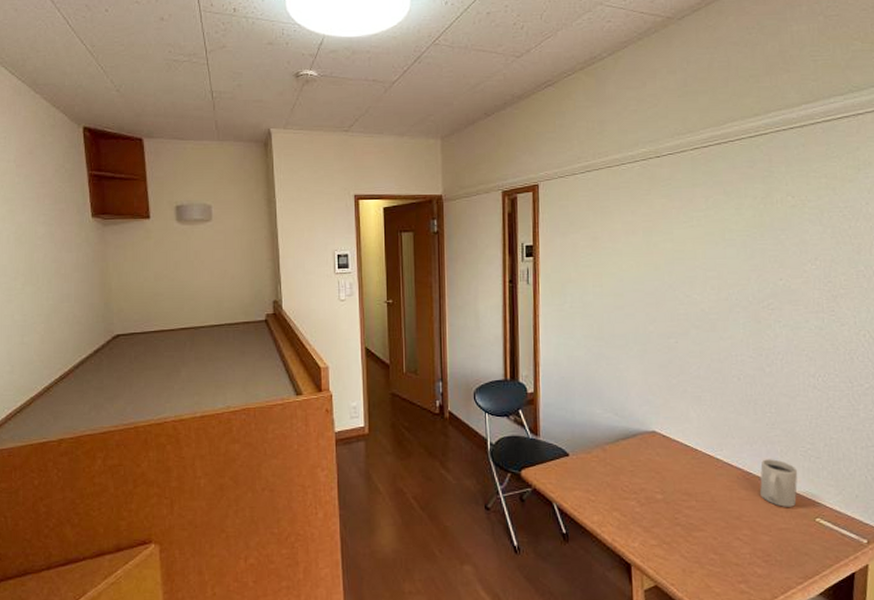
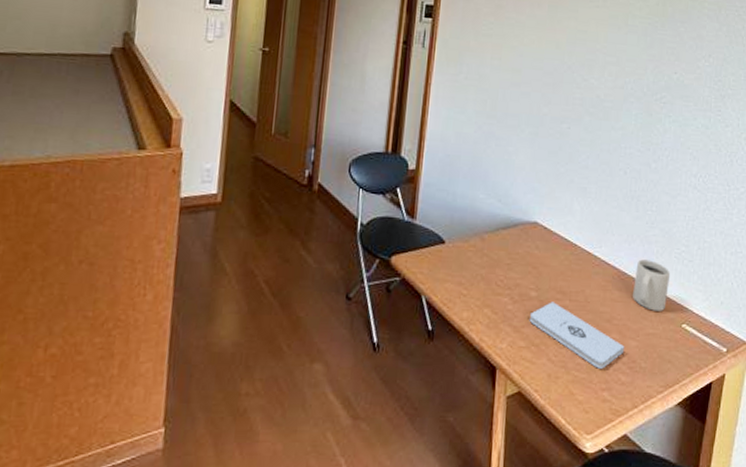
notepad: none [658,503,758,563] -> present [529,302,625,369]

